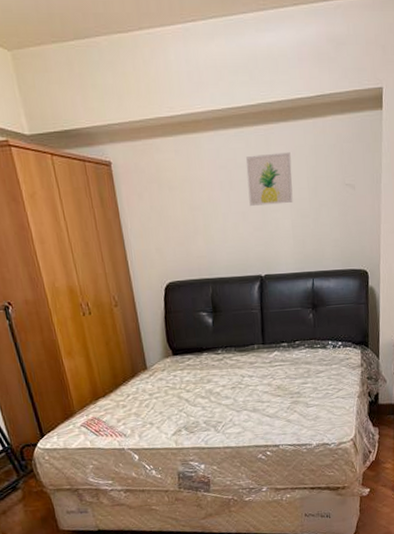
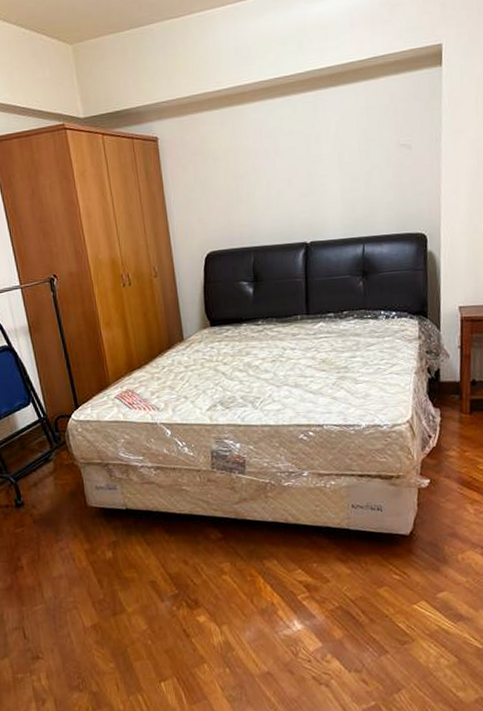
wall art: present [245,152,293,206] -> none [292,116,342,172]

